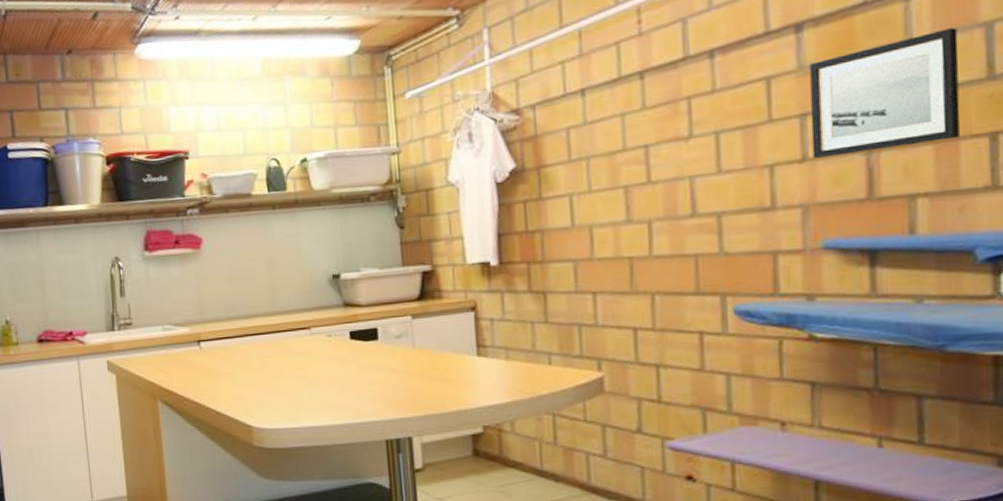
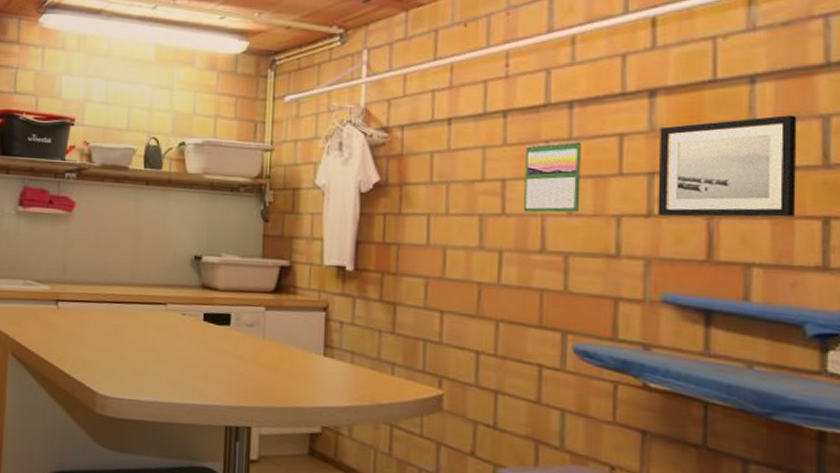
calendar: none [666,91,730,177] -> present [524,140,581,213]

